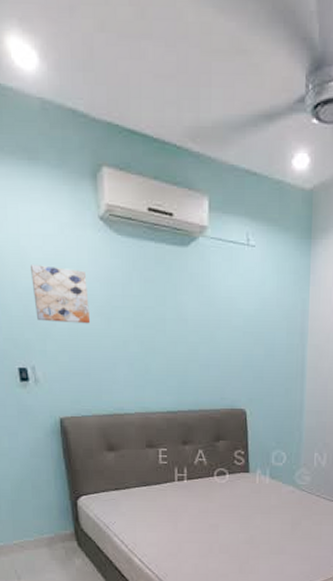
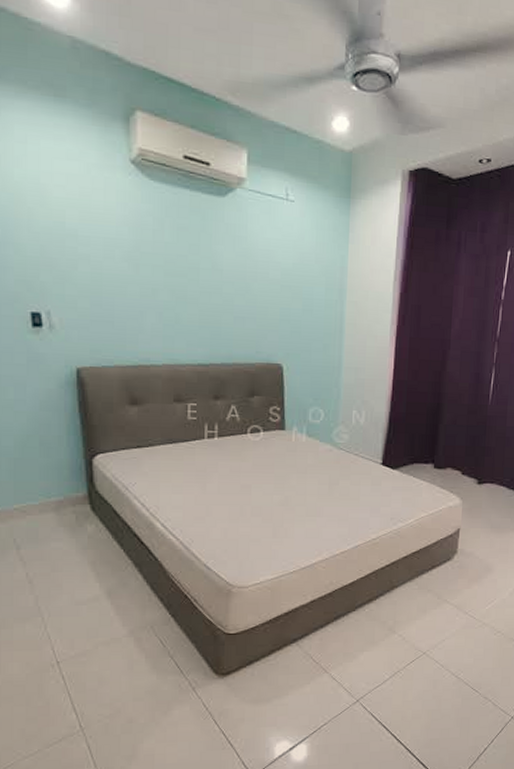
wall art: present [31,265,91,324] -> none [51,204,117,269]

